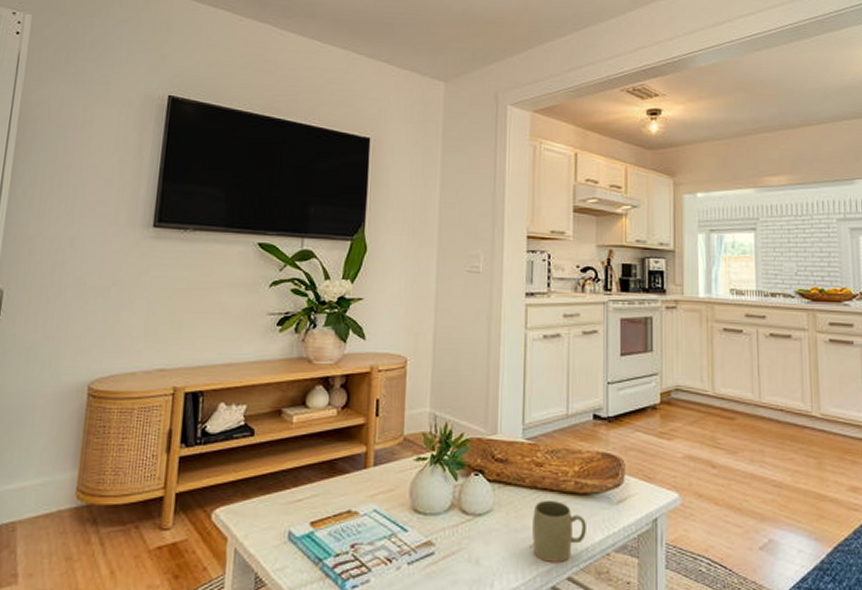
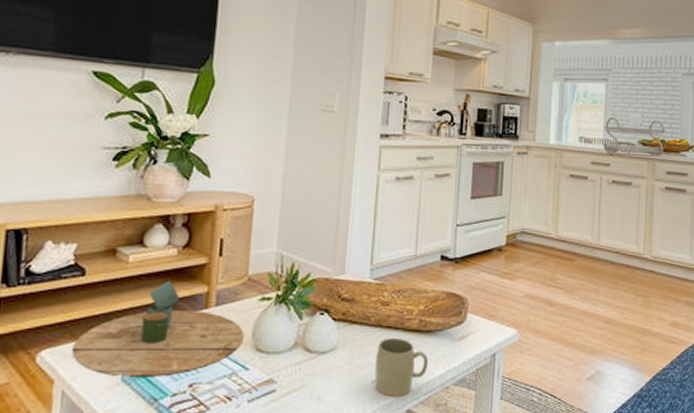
decorative tray: none [244,440,401,536] -> present [72,280,244,377]
dish rack: none [756,267,824,306] -> present [603,116,666,156]

